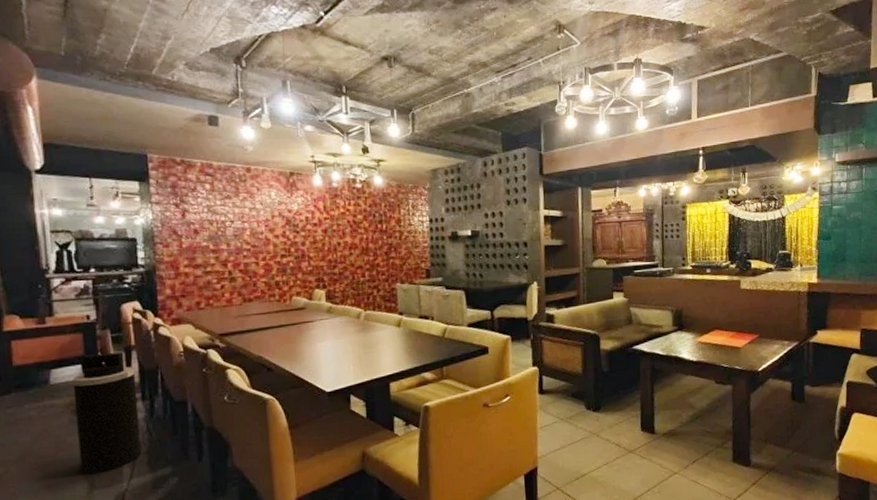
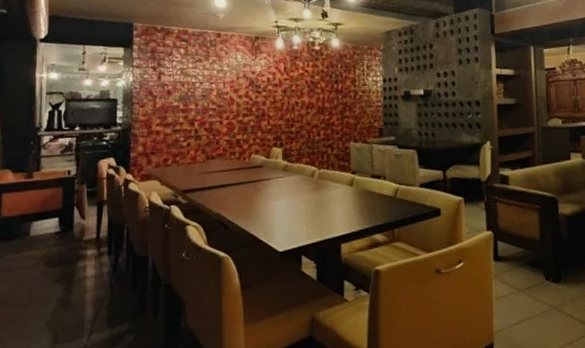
trash can: present [72,352,142,475] -> none [47,207,105,328]

